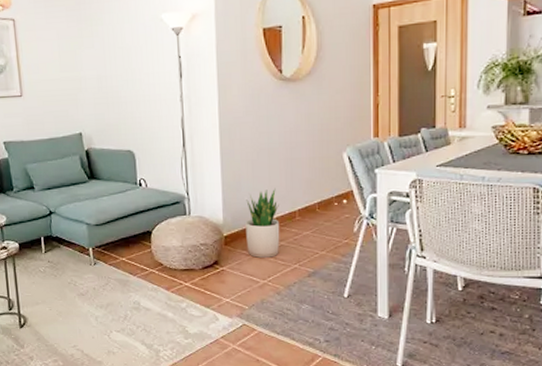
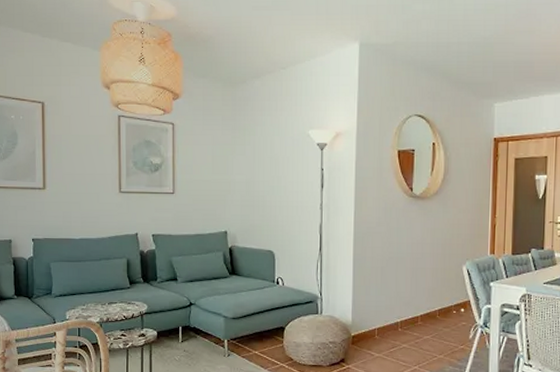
planter: present [246,188,280,258] -> none [372,294,403,358]

